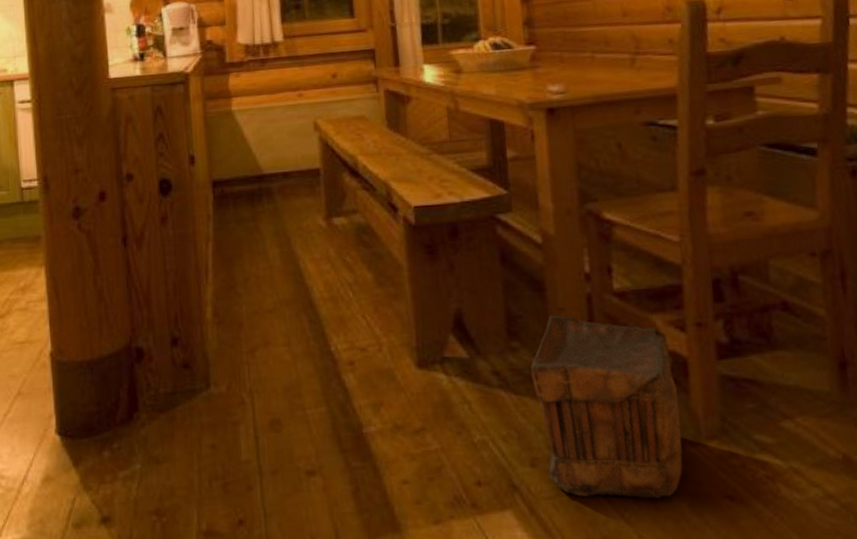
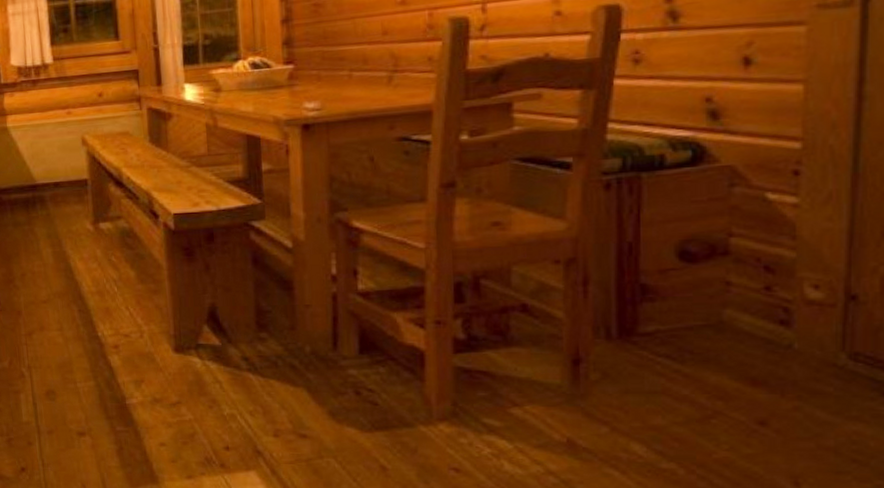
pouch: present [530,315,683,499] -> none [277,311,415,468]

